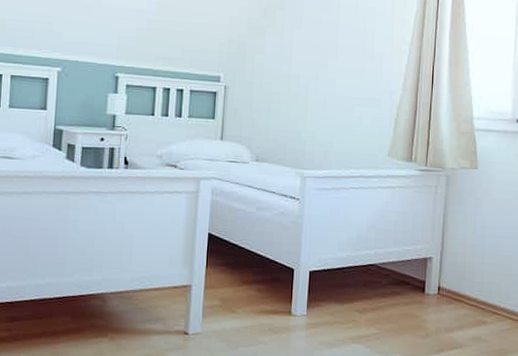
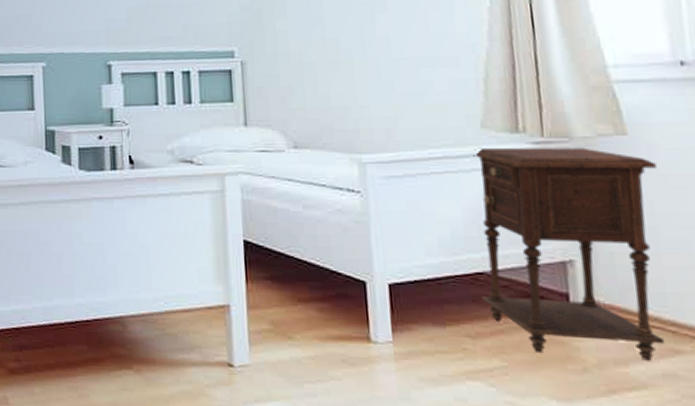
nightstand: none [370,171,491,329] -> present [473,147,665,361]

